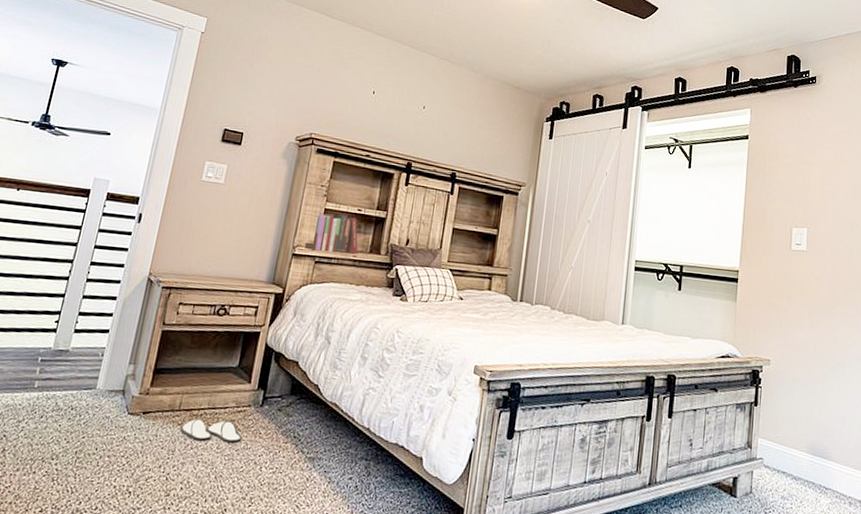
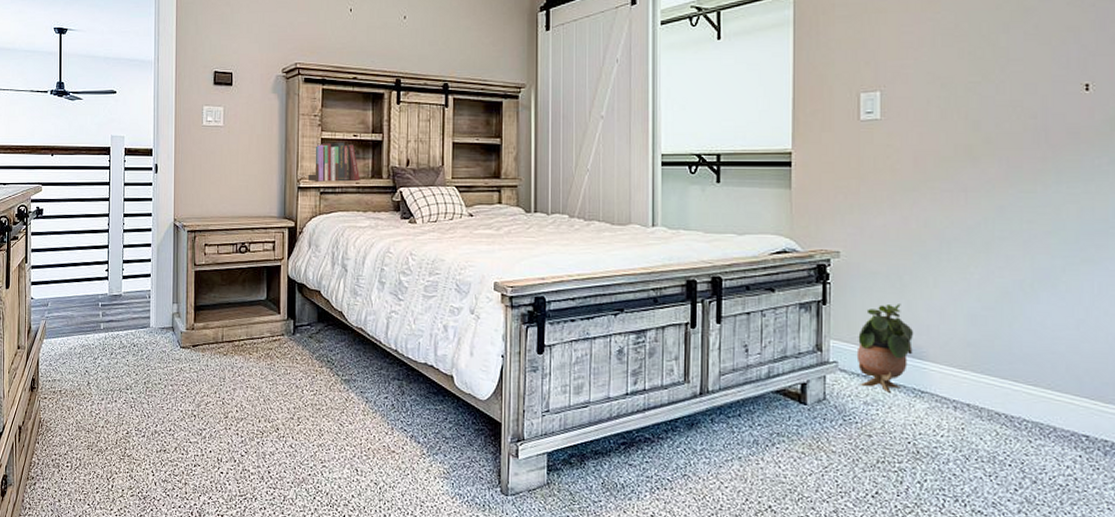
slippers: present [180,418,243,443] -> none [226,348,282,369]
potted plant: none [778,409,823,489] -> present [856,304,914,393]

